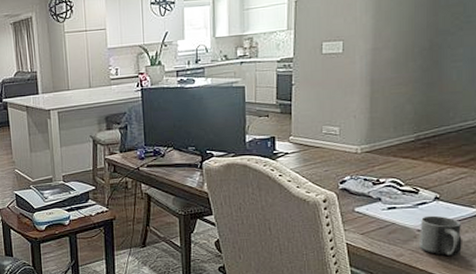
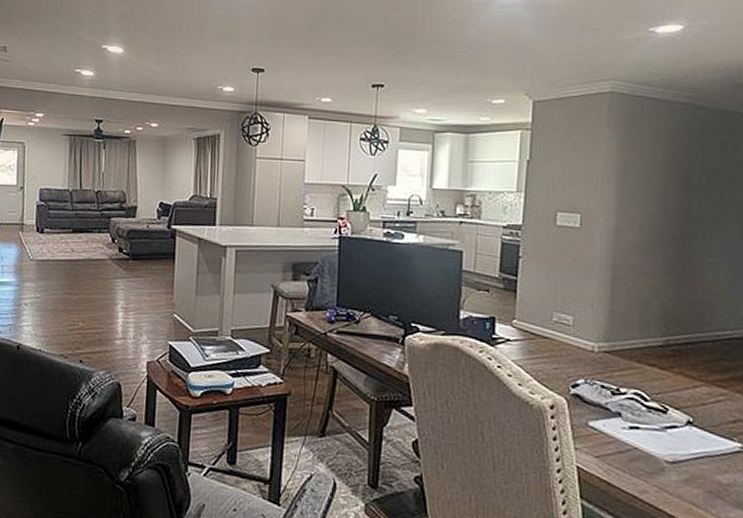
mug: present [420,215,462,257] -> none [668,444,721,503]

